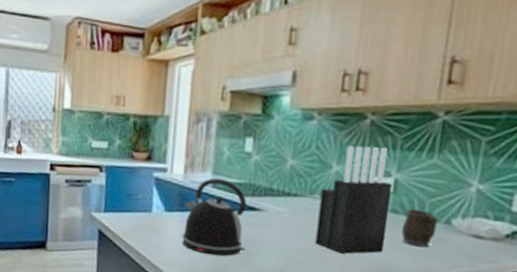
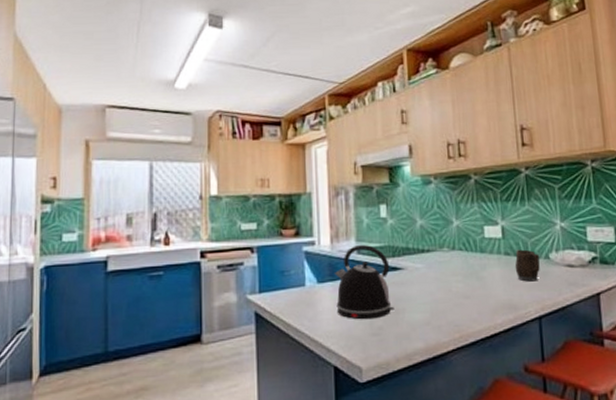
knife block: present [315,145,393,254] -> none [448,201,506,298]

